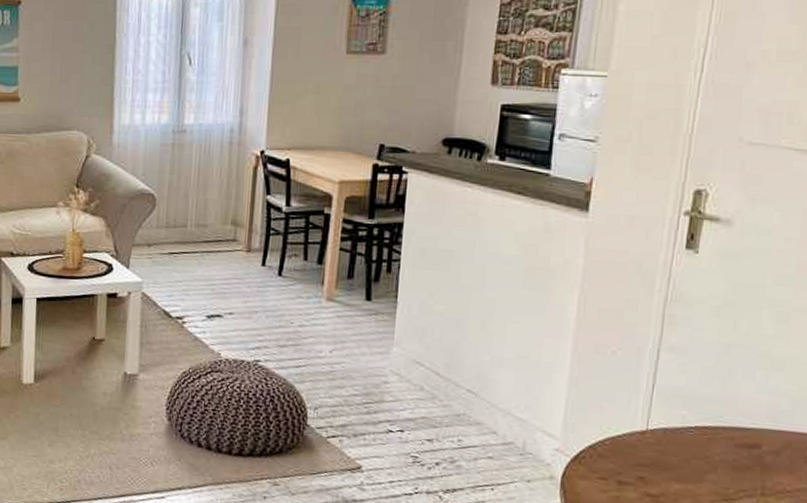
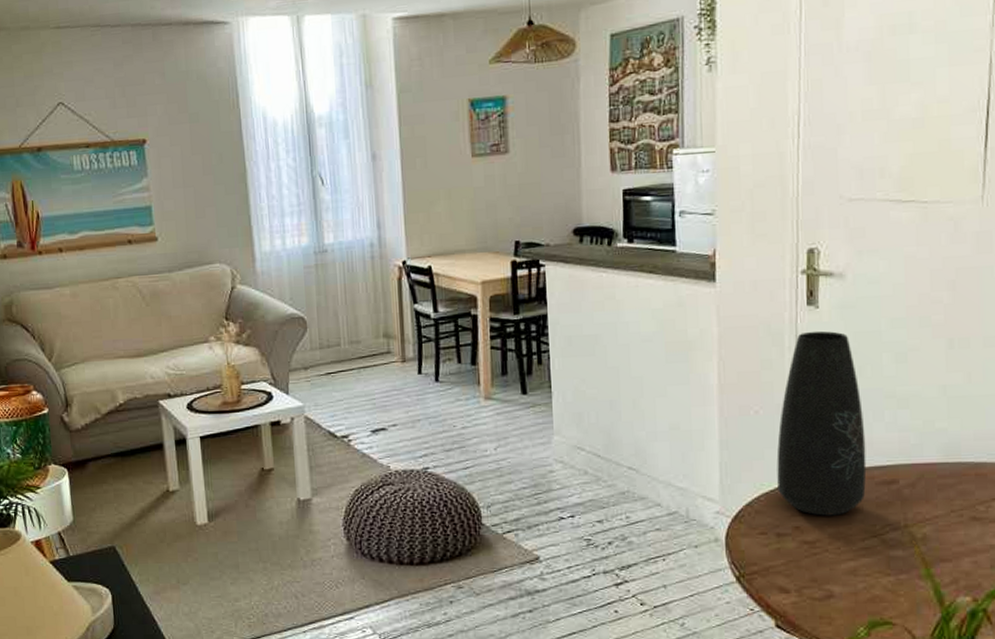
vase: none [625,276,732,473] -> present [776,330,867,516]

